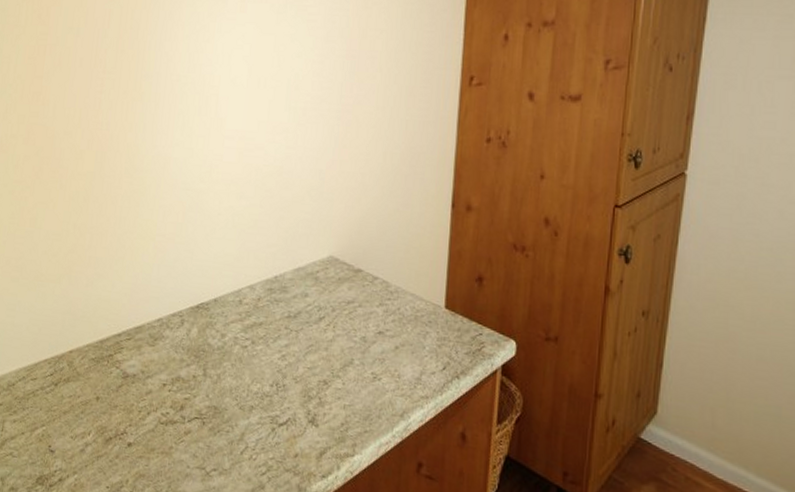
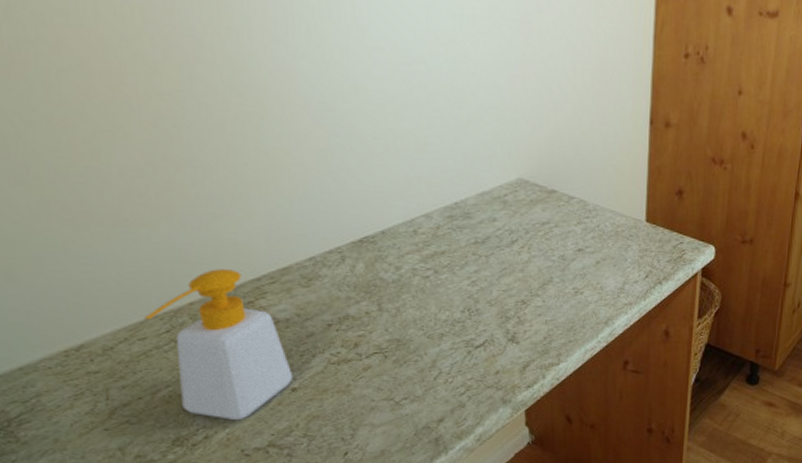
soap bottle: none [39,322,131,468] -> present [144,269,293,421]

